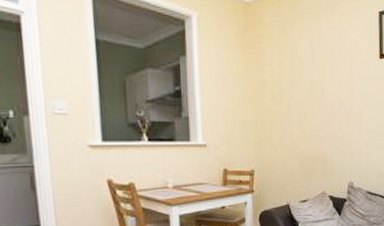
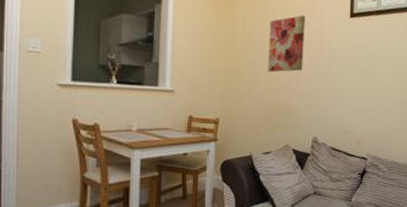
wall art: none [298,59,334,120] -> present [267,15,305,73]

